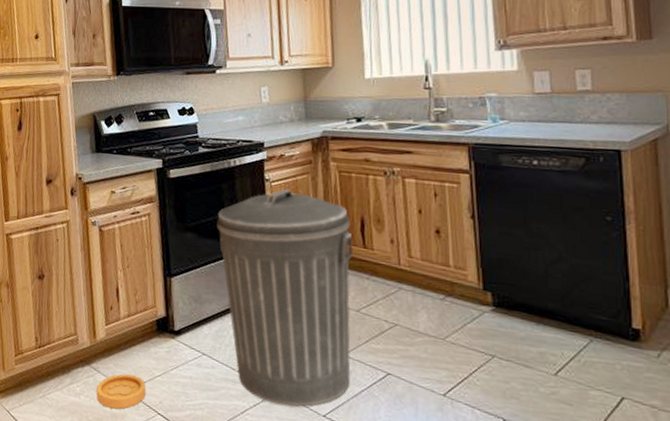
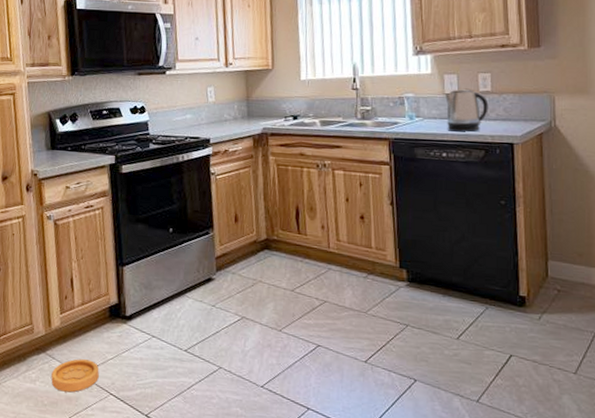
trash can: present [217,189,354,407] -> none [166,182,289,380]
kettle: none [535,87,589,137] -> present [445,88,489,133]

